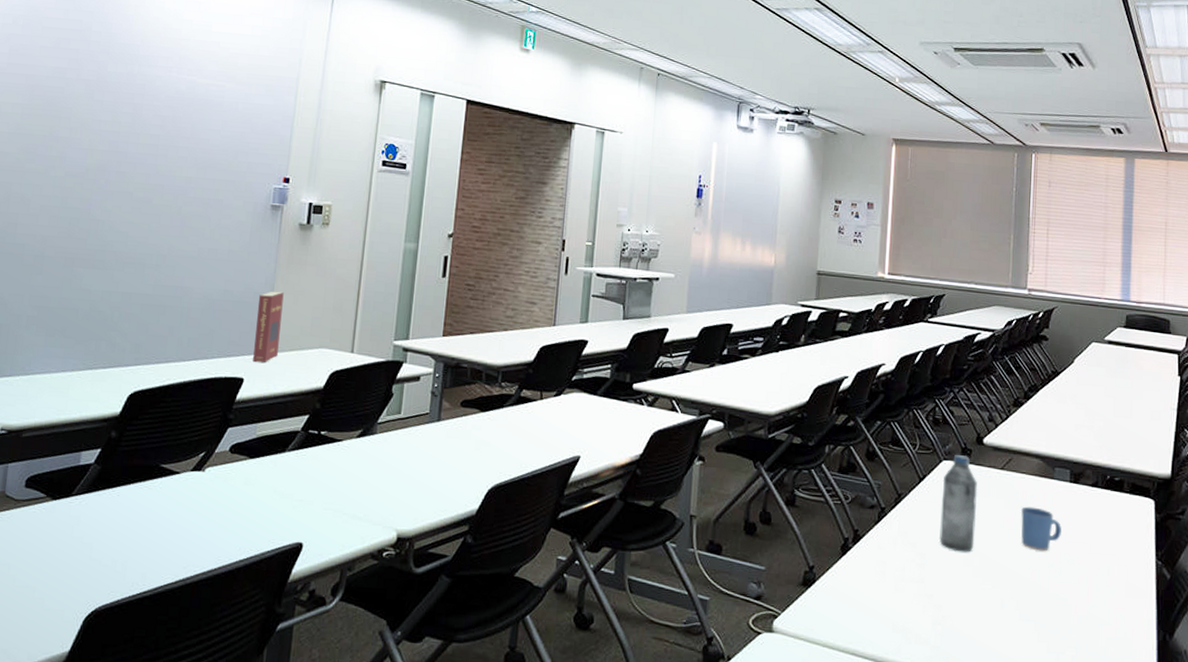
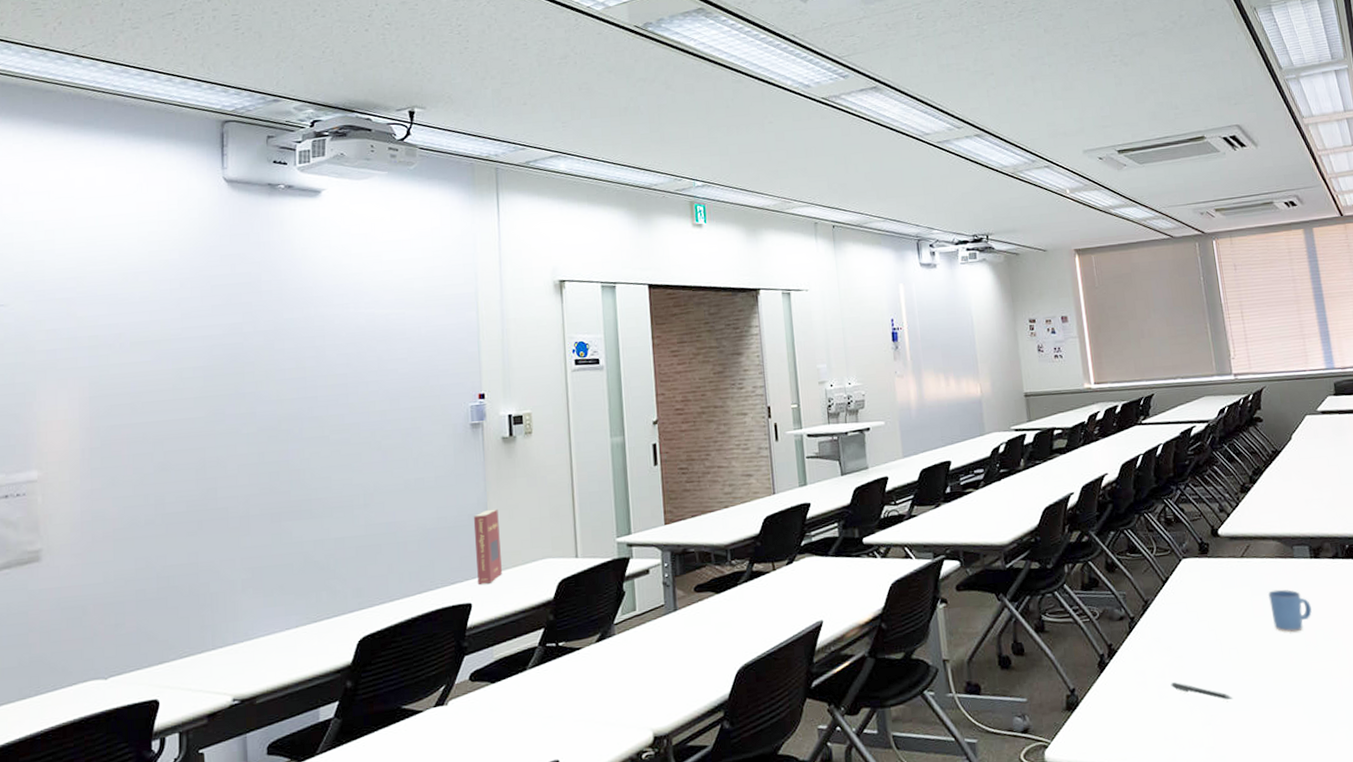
pen: none [908,578,968,604] -> present [1170,682,1233,700]
water bottle: present [939,454,978,552] -> none [1185,550,1229,648]

